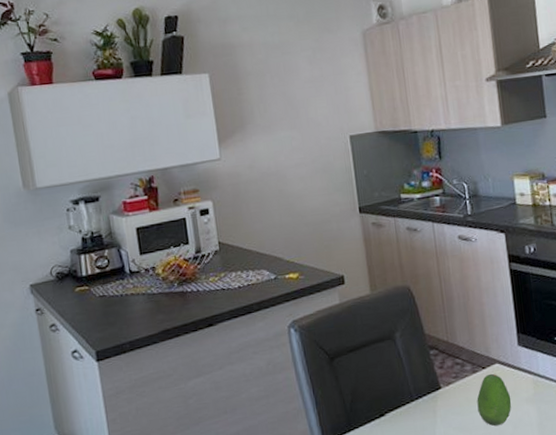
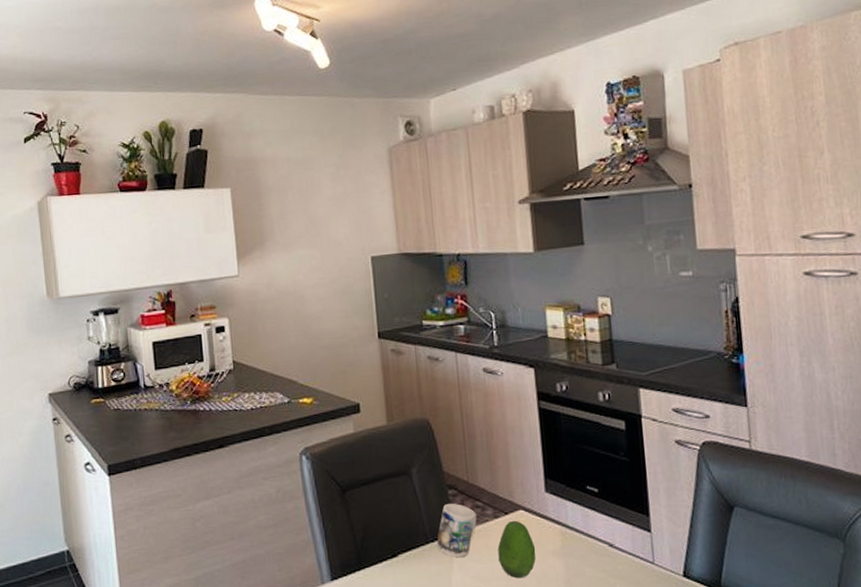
mug: none [420,362,457,412] -> present [436,503,477,557]

